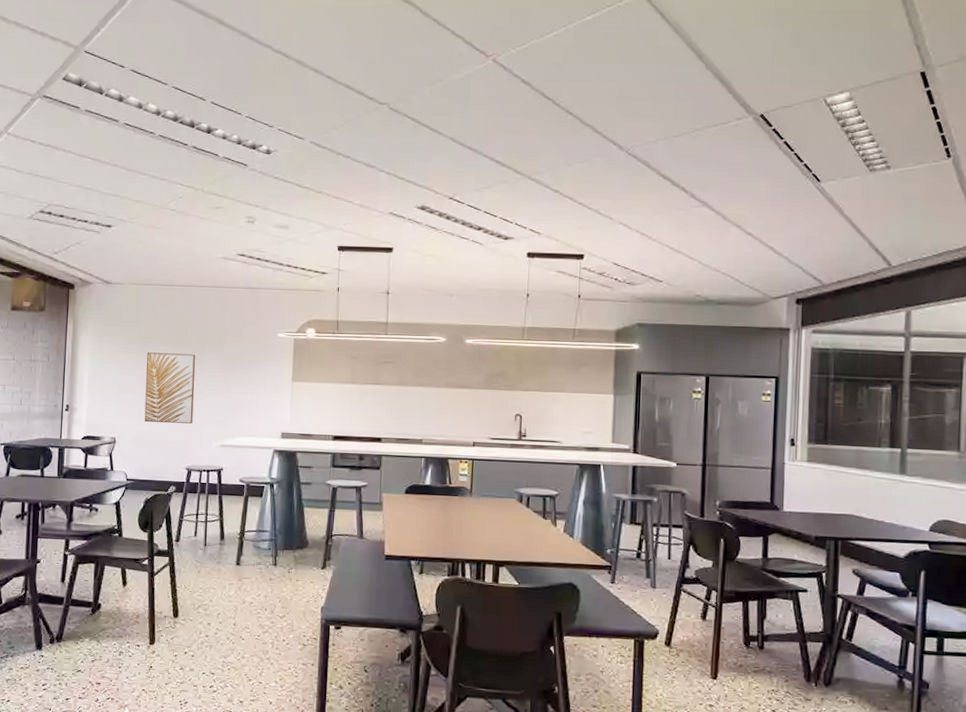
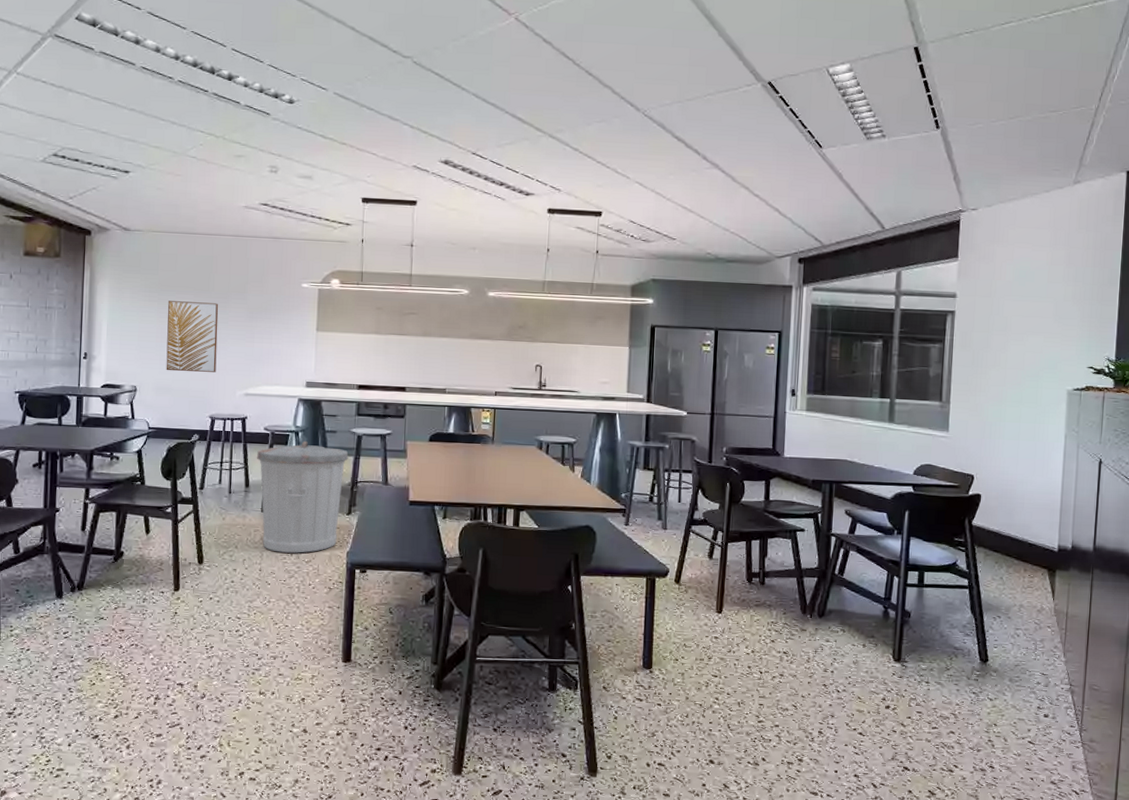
trash can: none [231,492,323,608] -> present [256,440,349,553]

